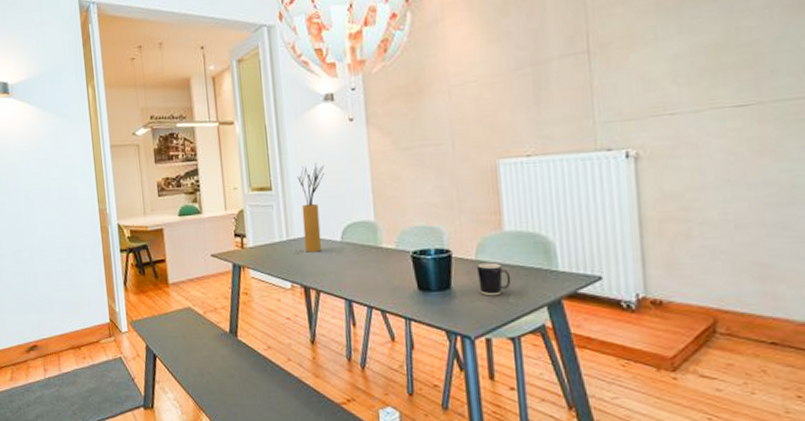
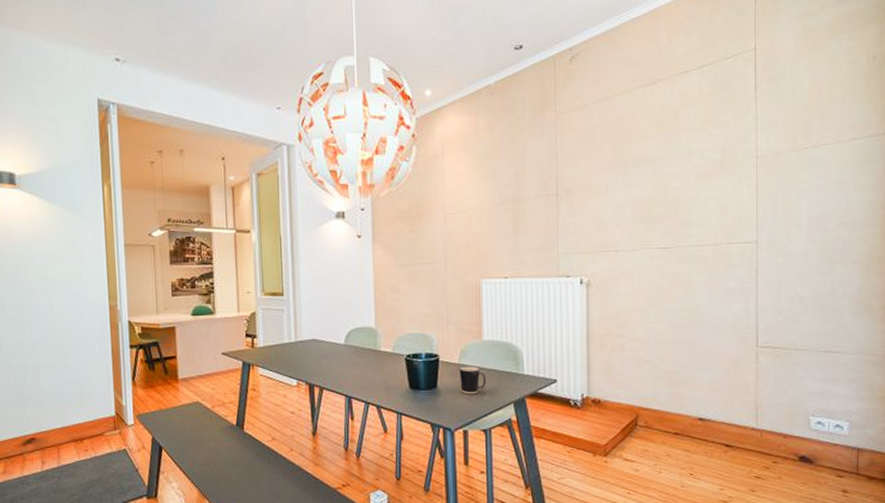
vase: present [297,162,325,253] -> none [308,272,333,353]

